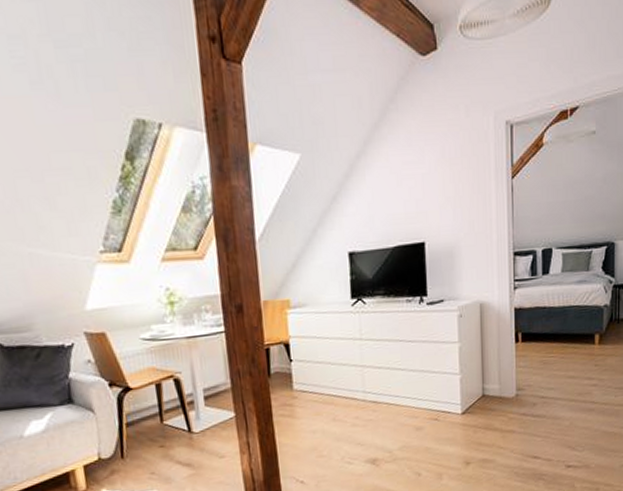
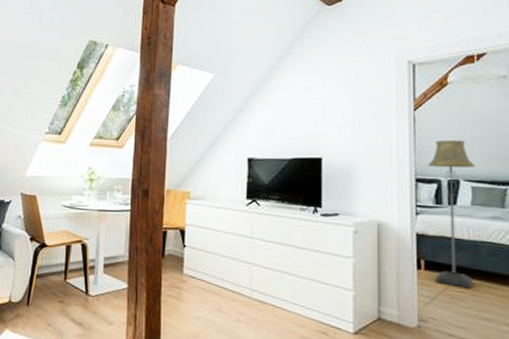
floor lamp: none [524,206,566,352] -> present [427,139,475,288]

